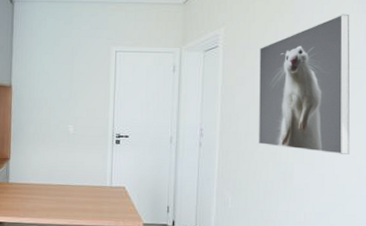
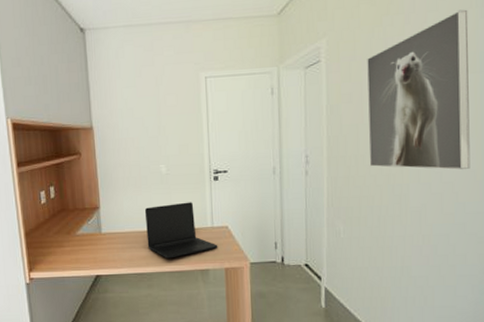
laptop: none [50,161,115,213] -> present [144,202,218,259]

